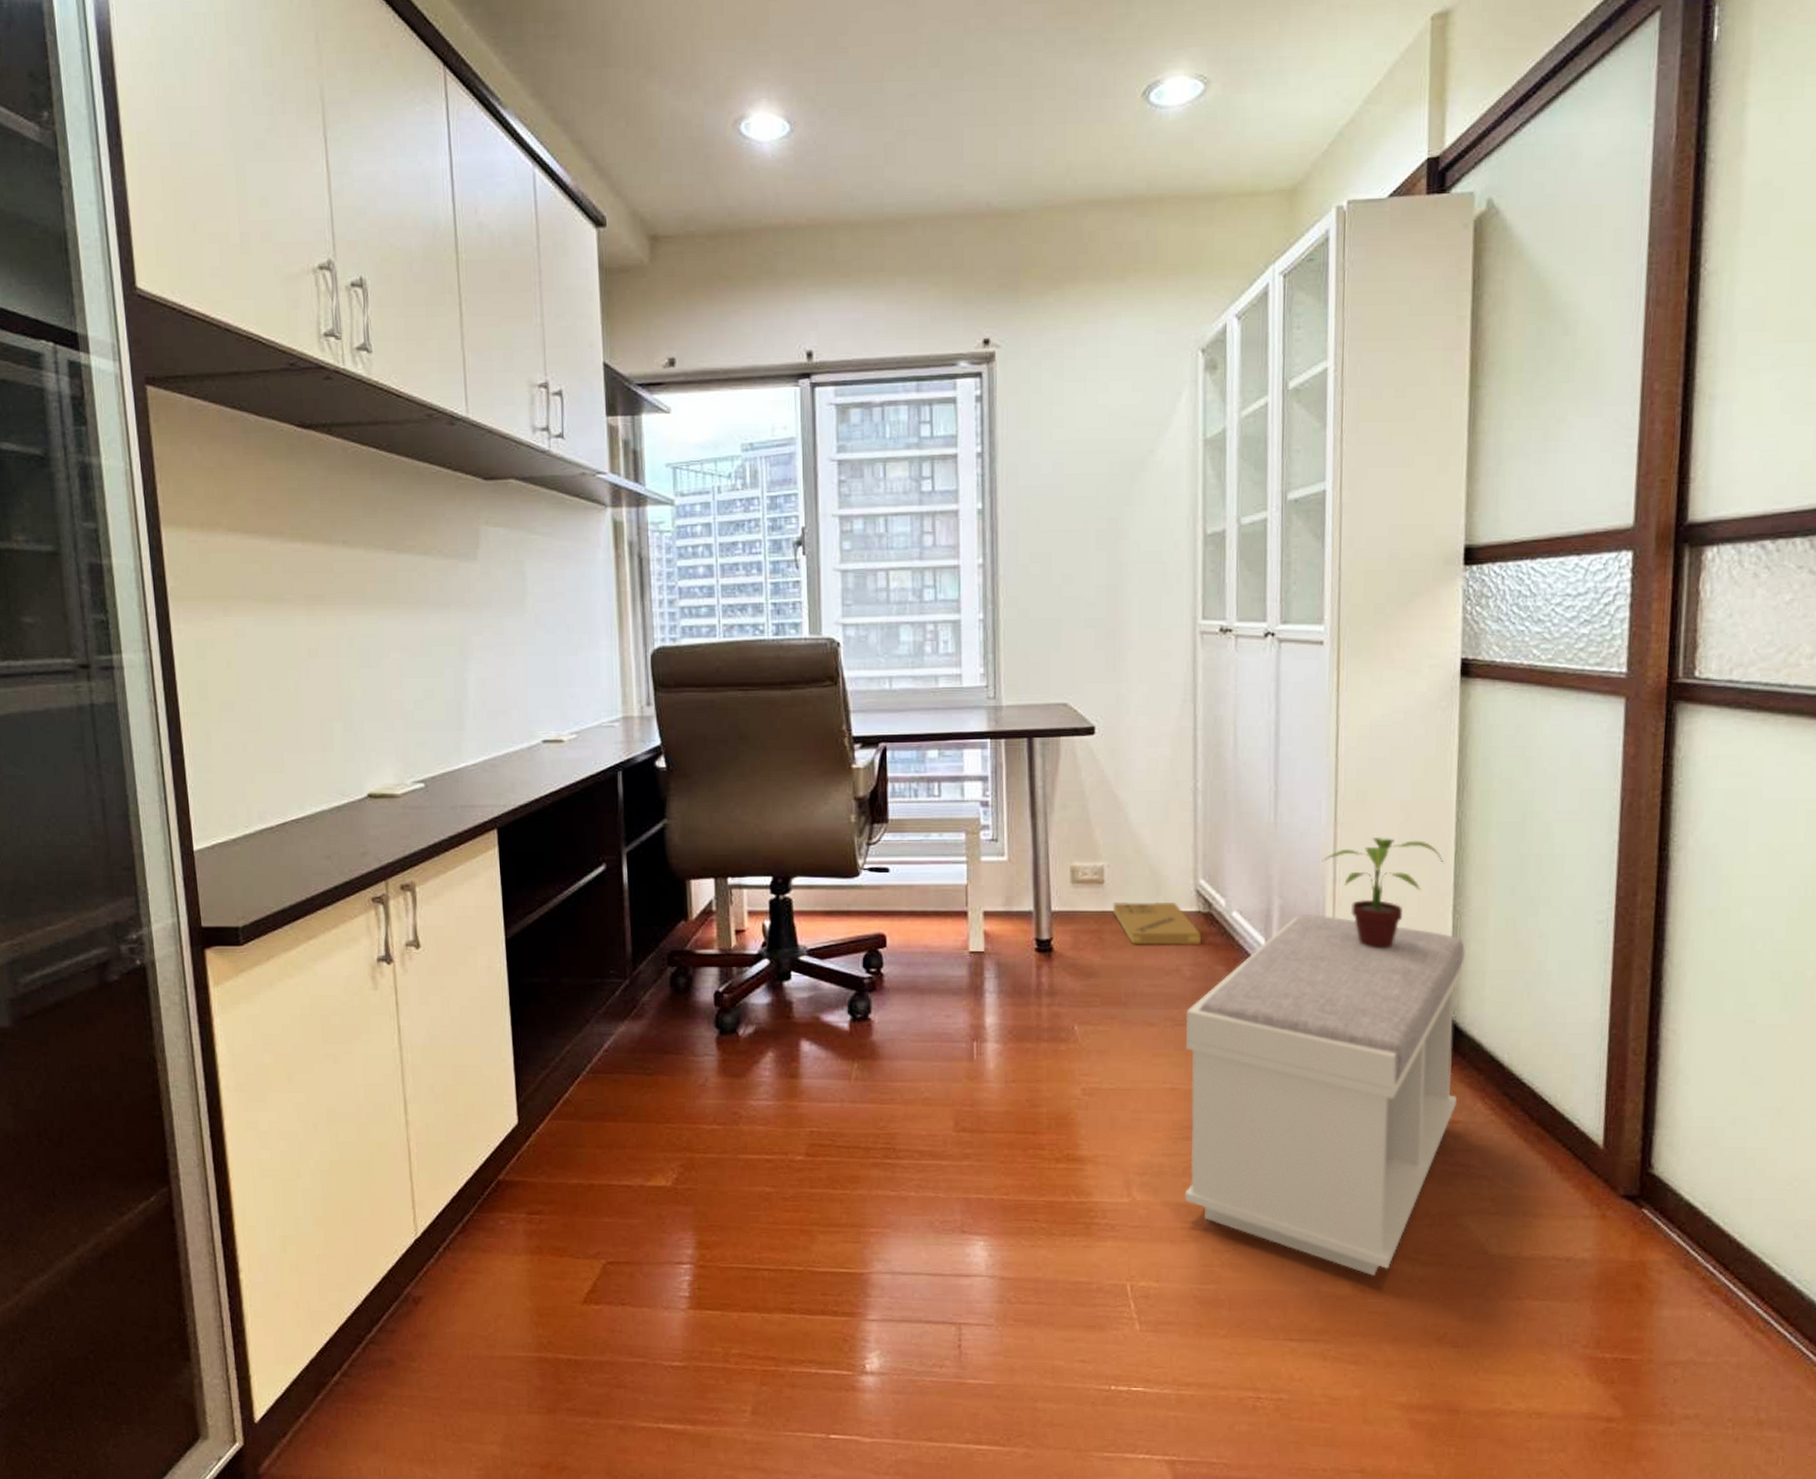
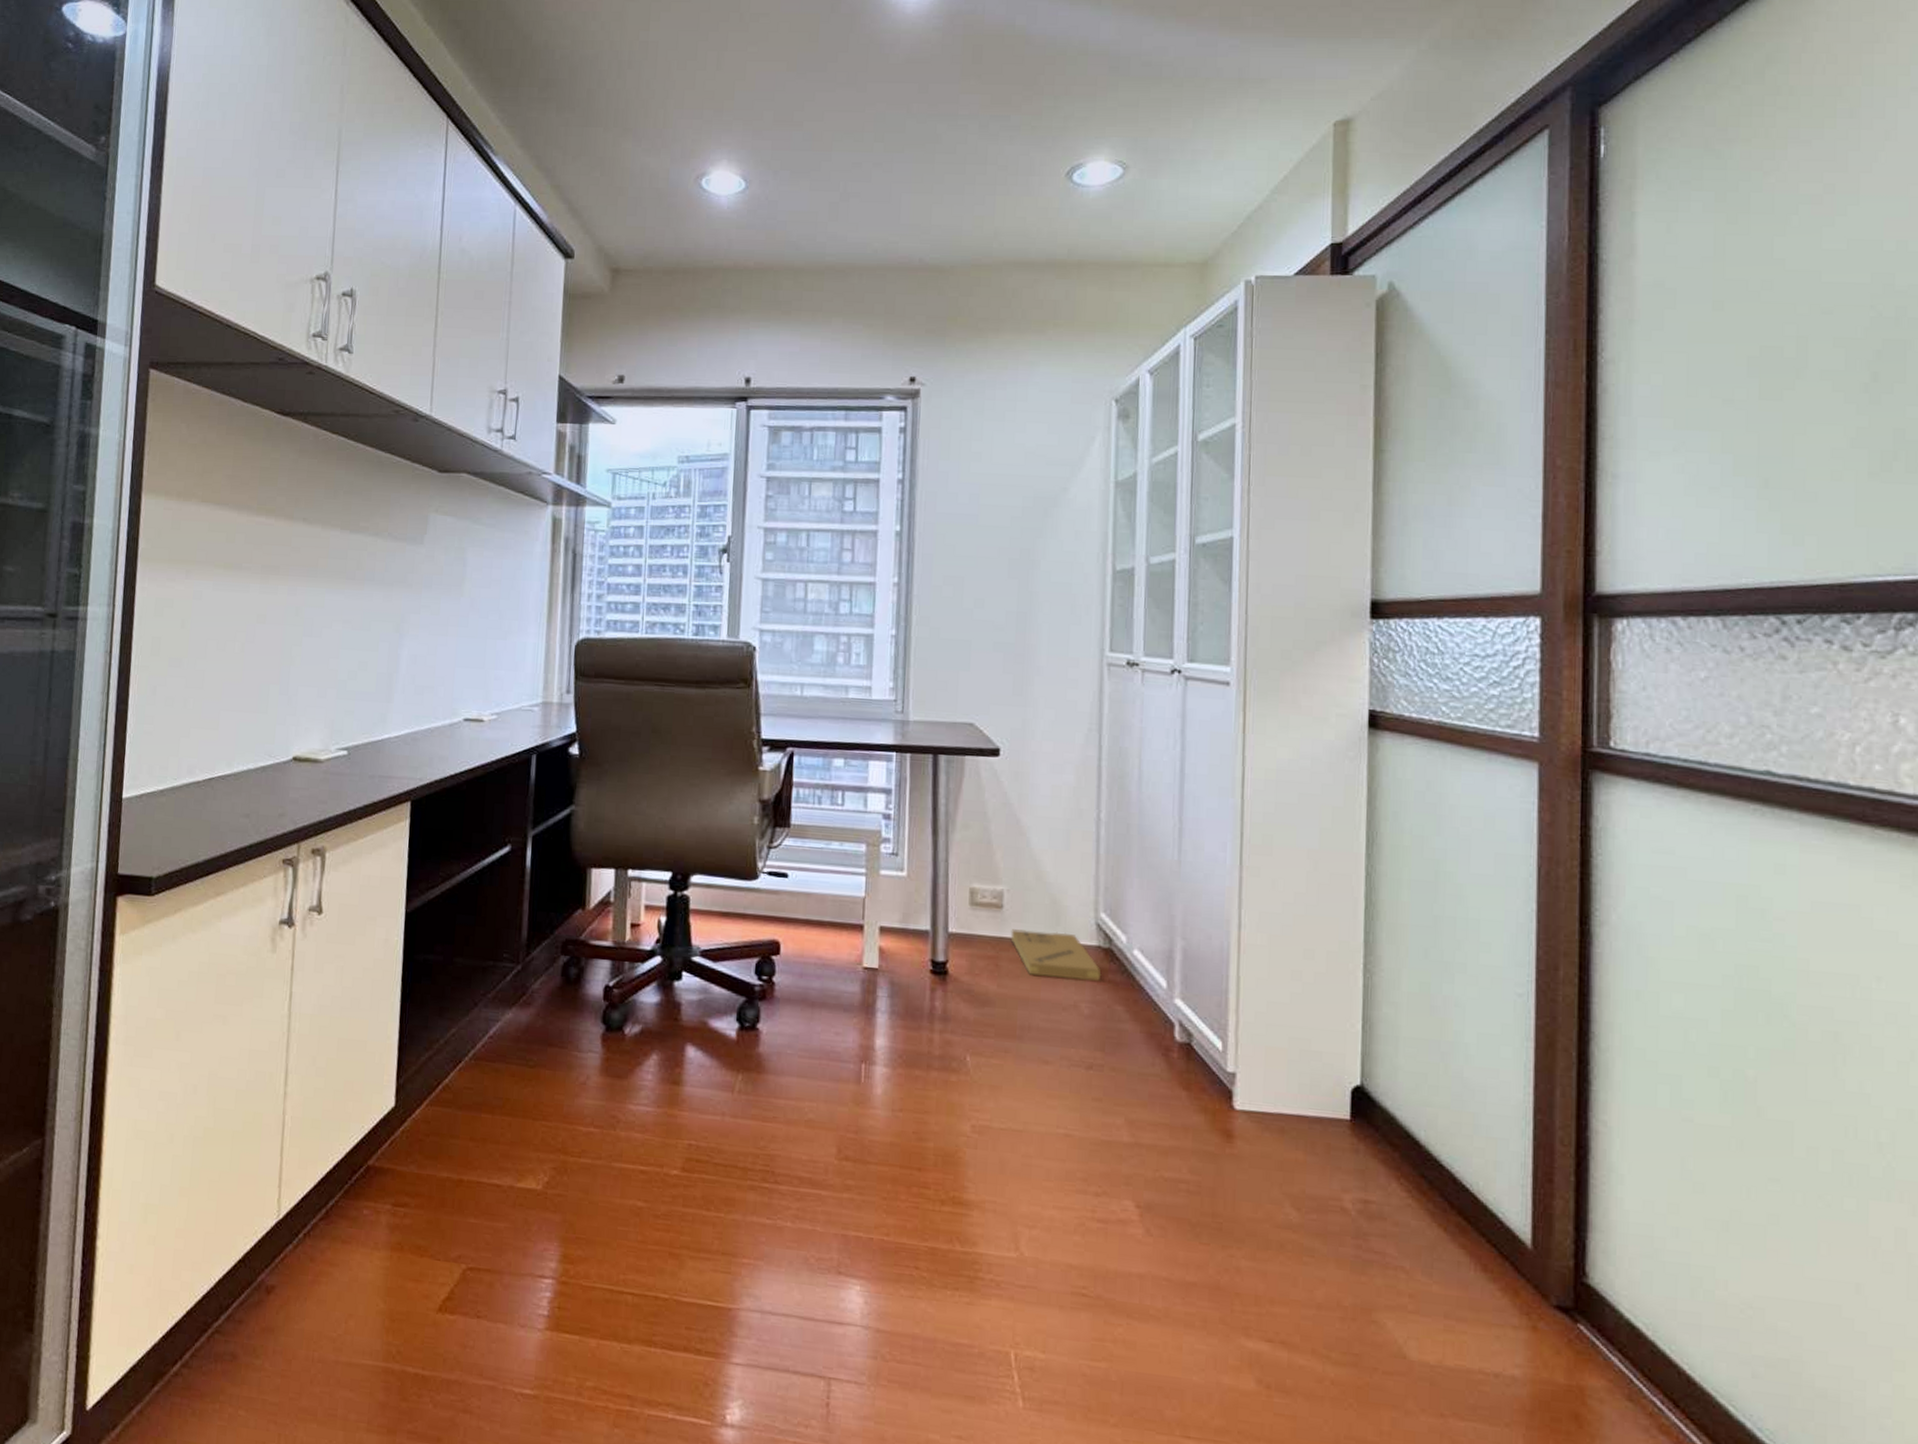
bench: present [1184,913,1465,1276] -> none [1075,958,1377,1372]
potted plant: present [1322,838,1444,947] -> none [1226,885,1354,1002]

